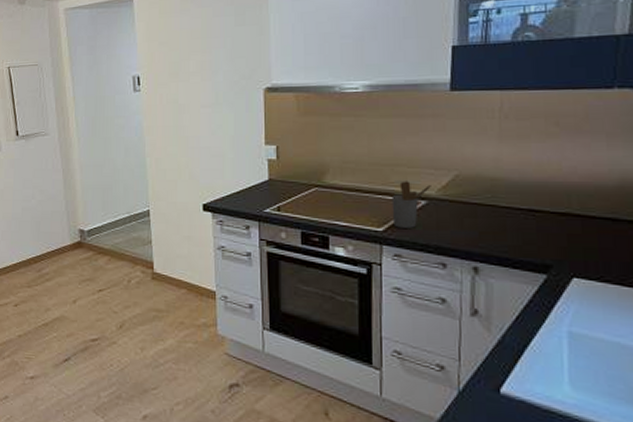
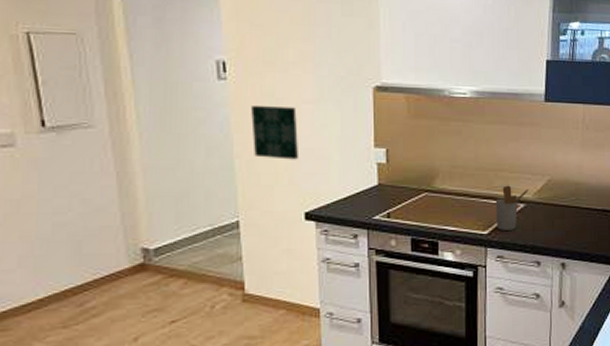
wall art: none [159,111,197,158] -> present [251,104,298,160]

